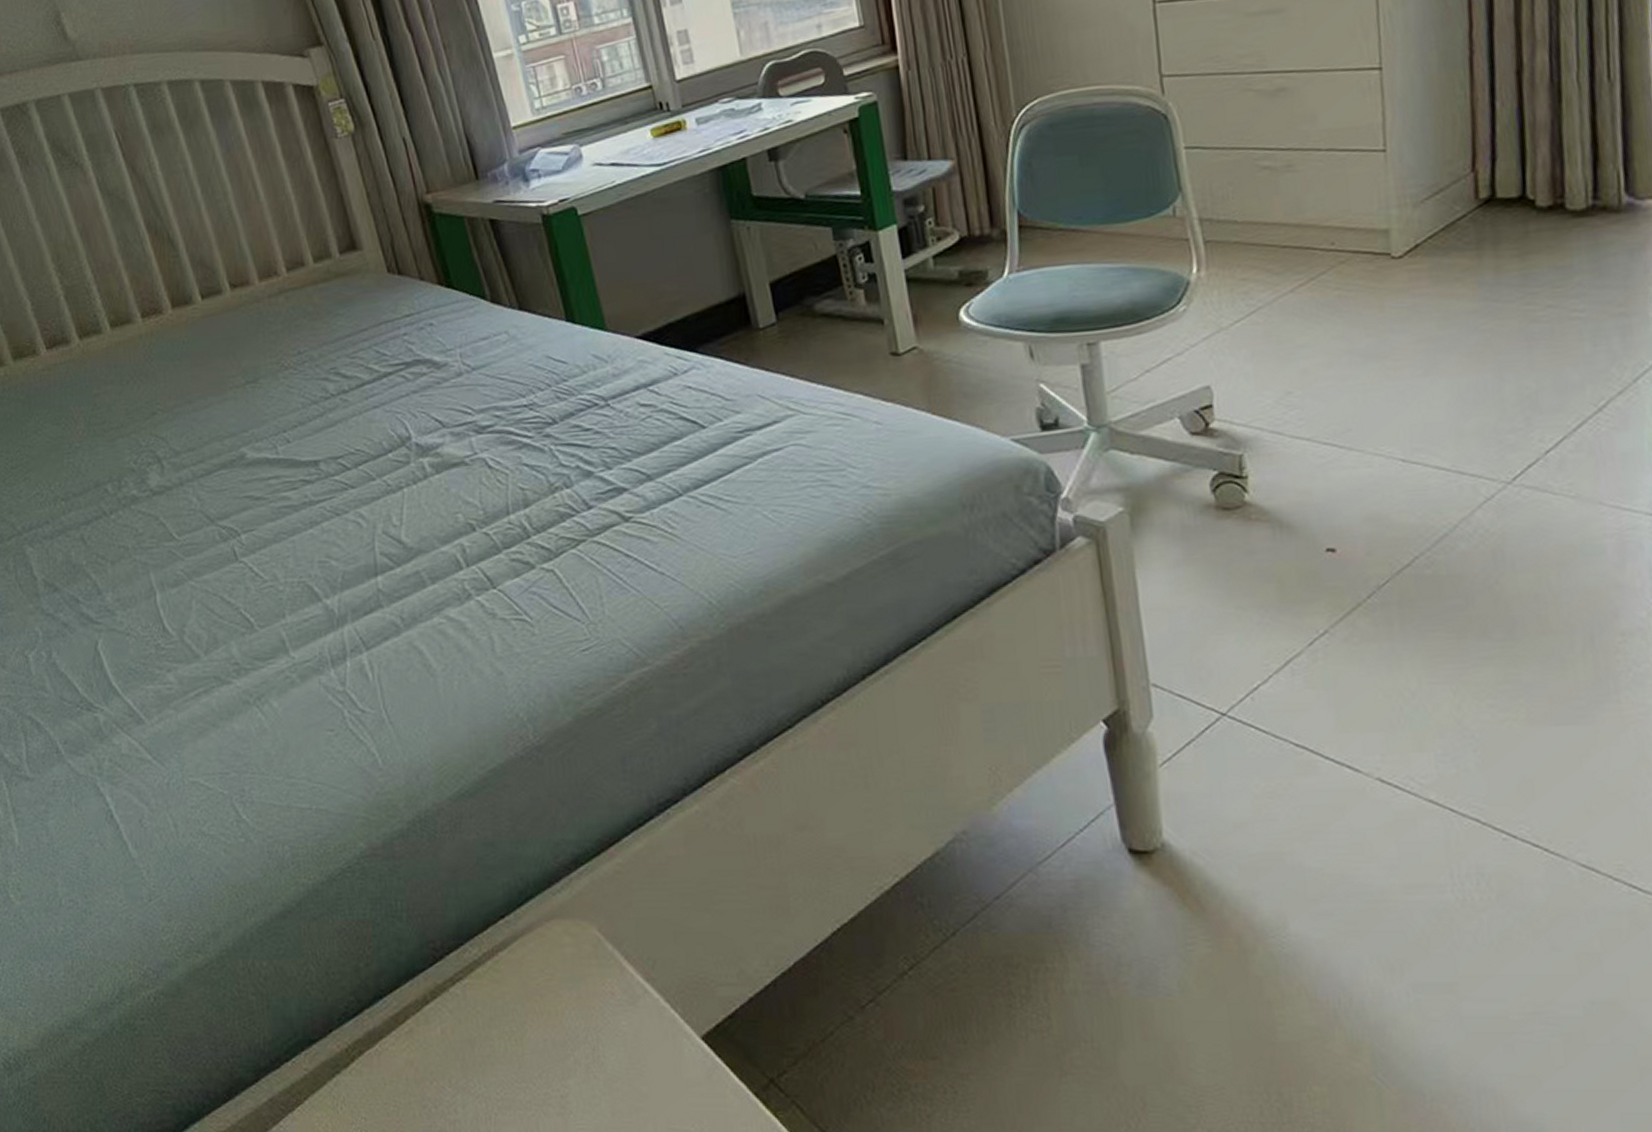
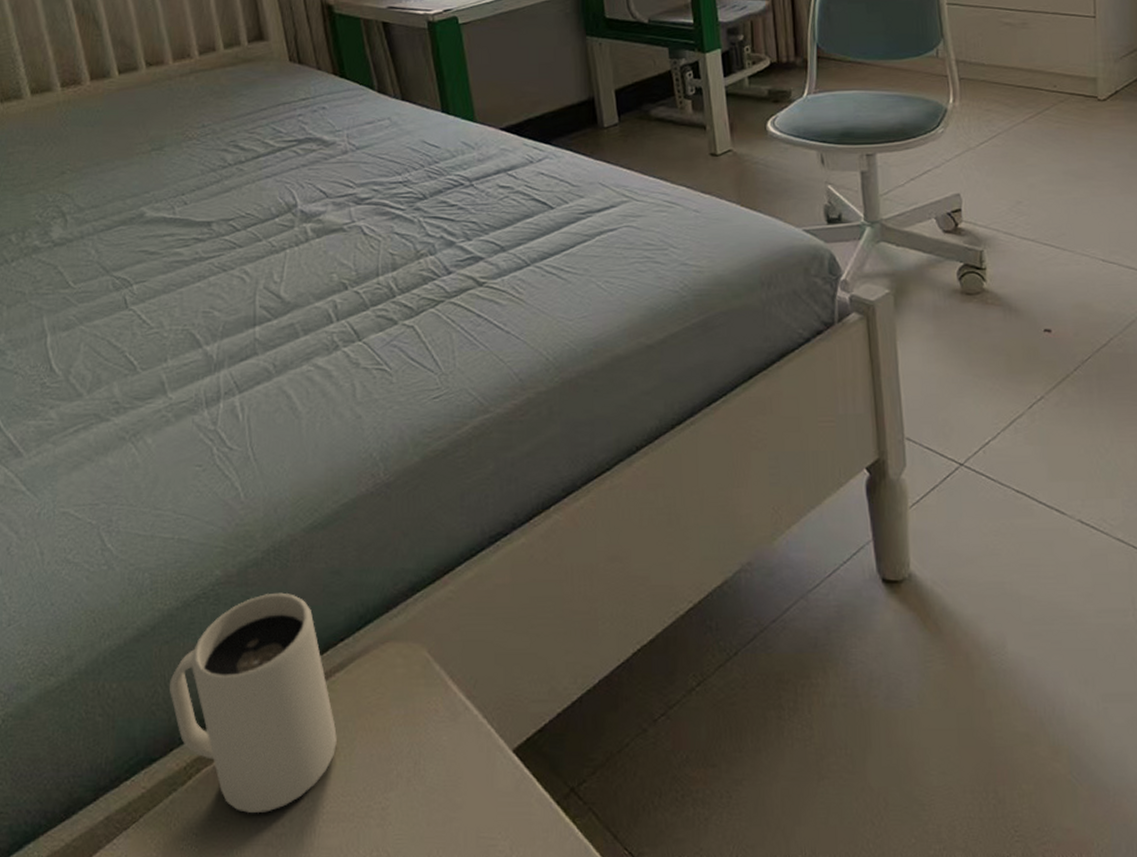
mug: none [322,866,506,1099] -> present [170,592,337,814]

